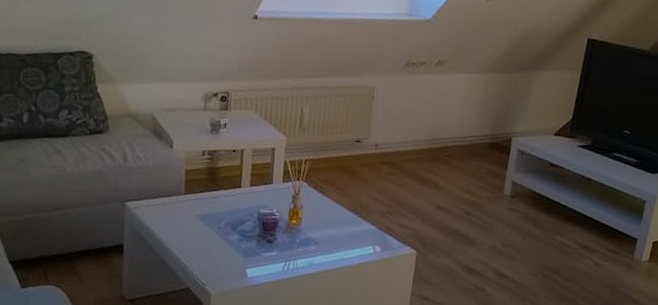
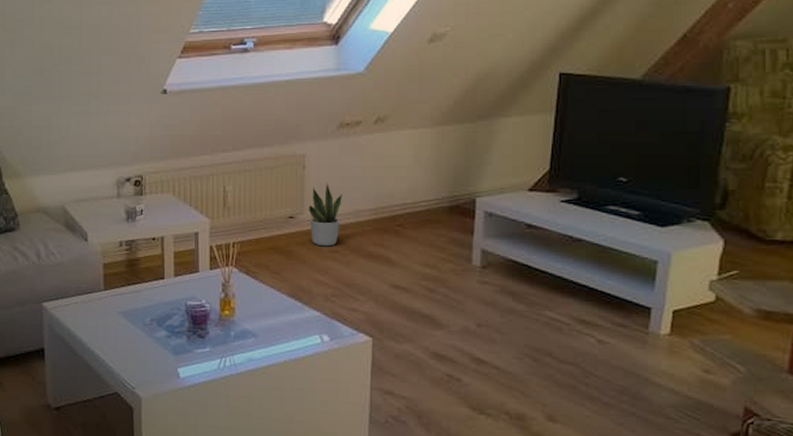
potted plant: none [373,113,403,170] -> present [309,183,342,247]

